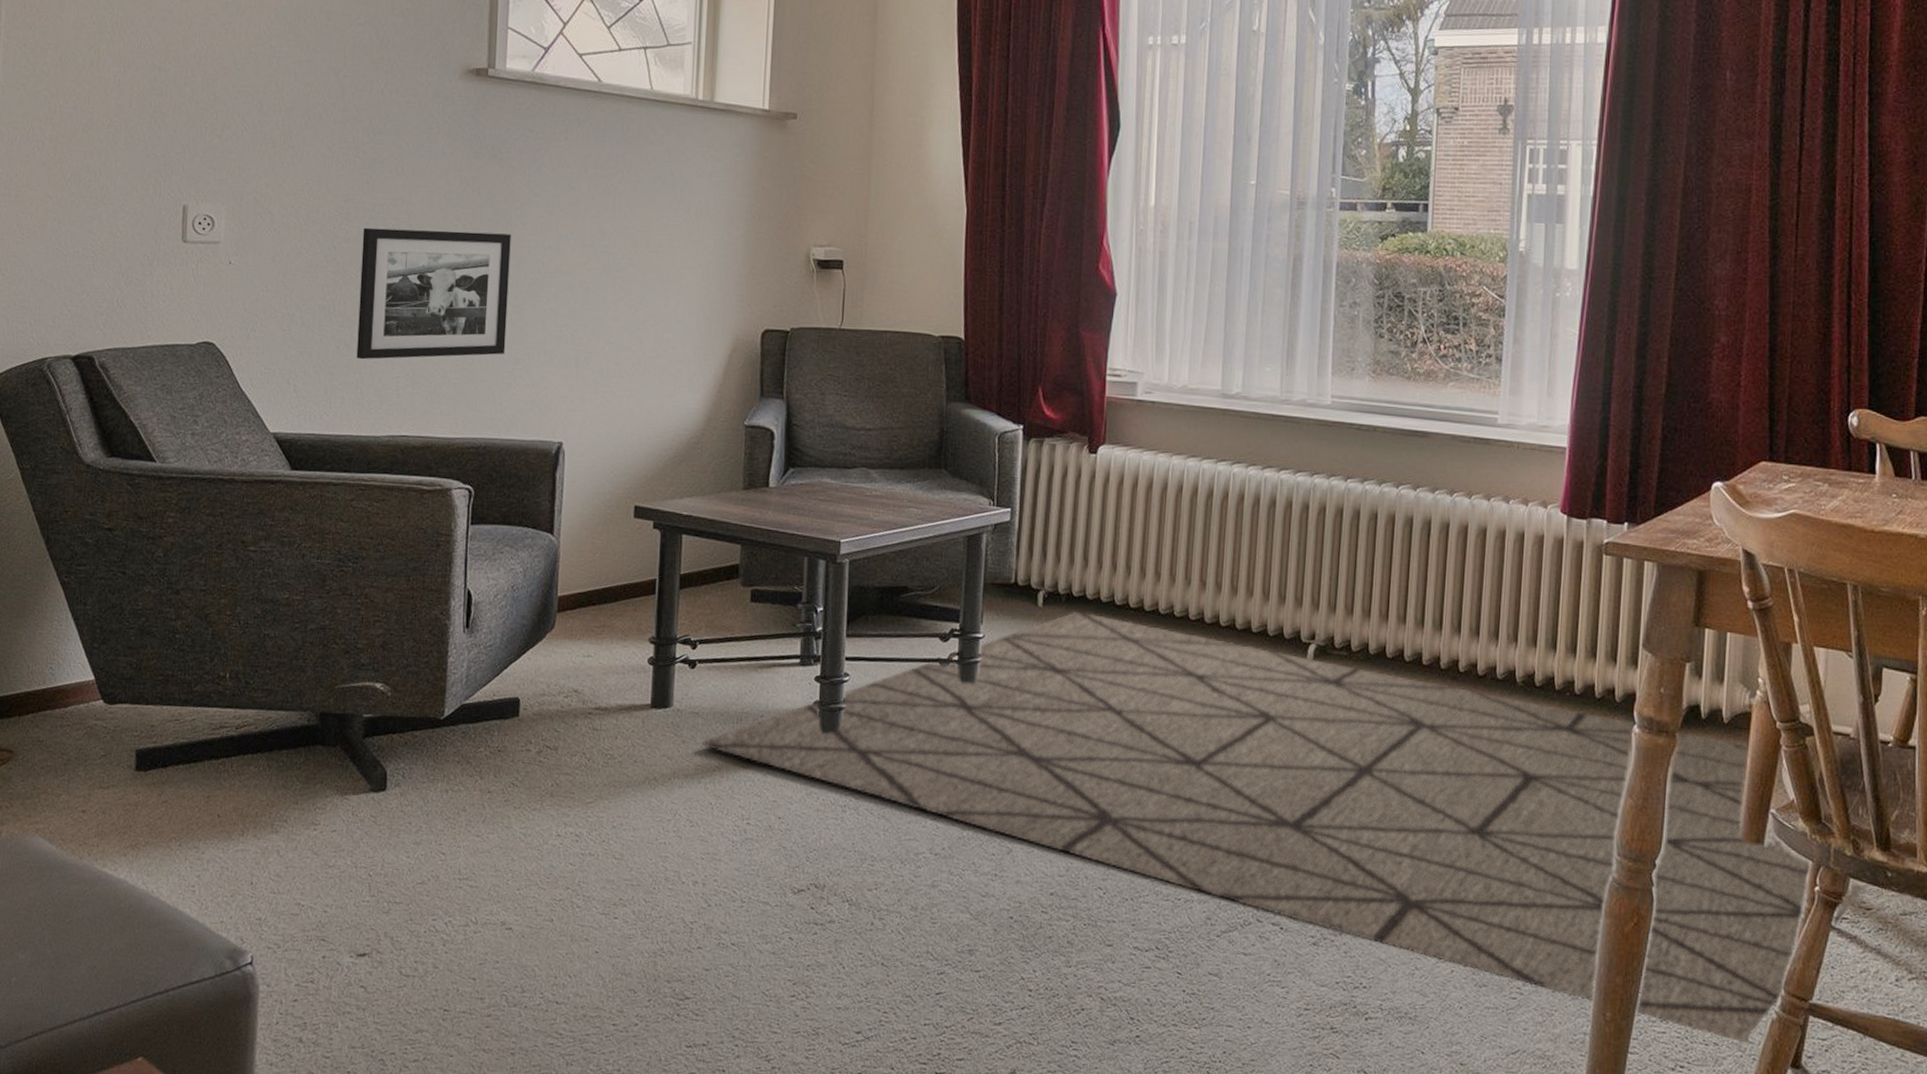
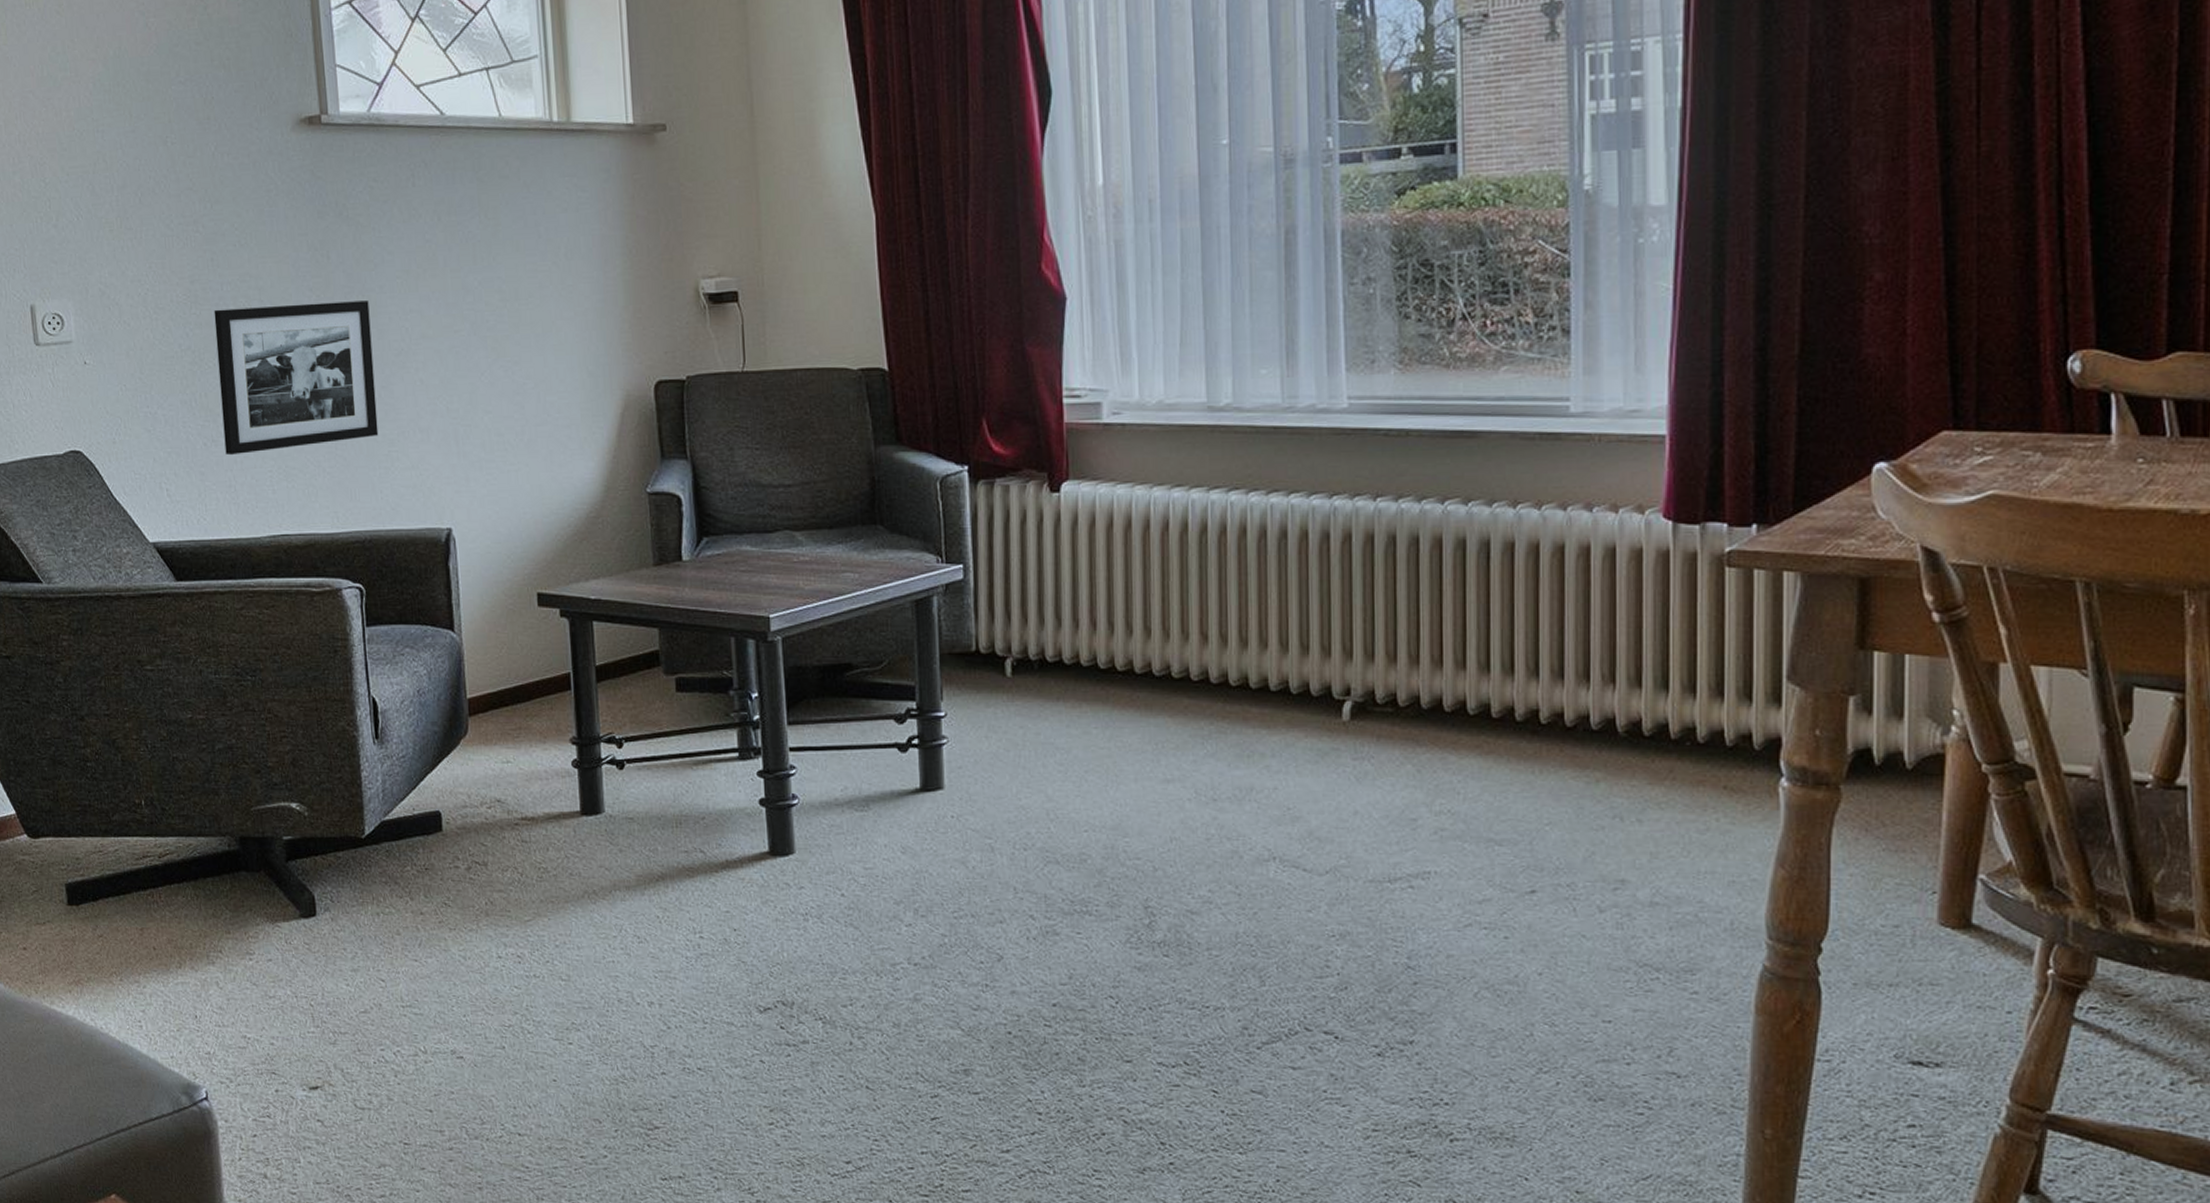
rug: present [702,612,1868,1044] -> none [641,680,2124,1165]

